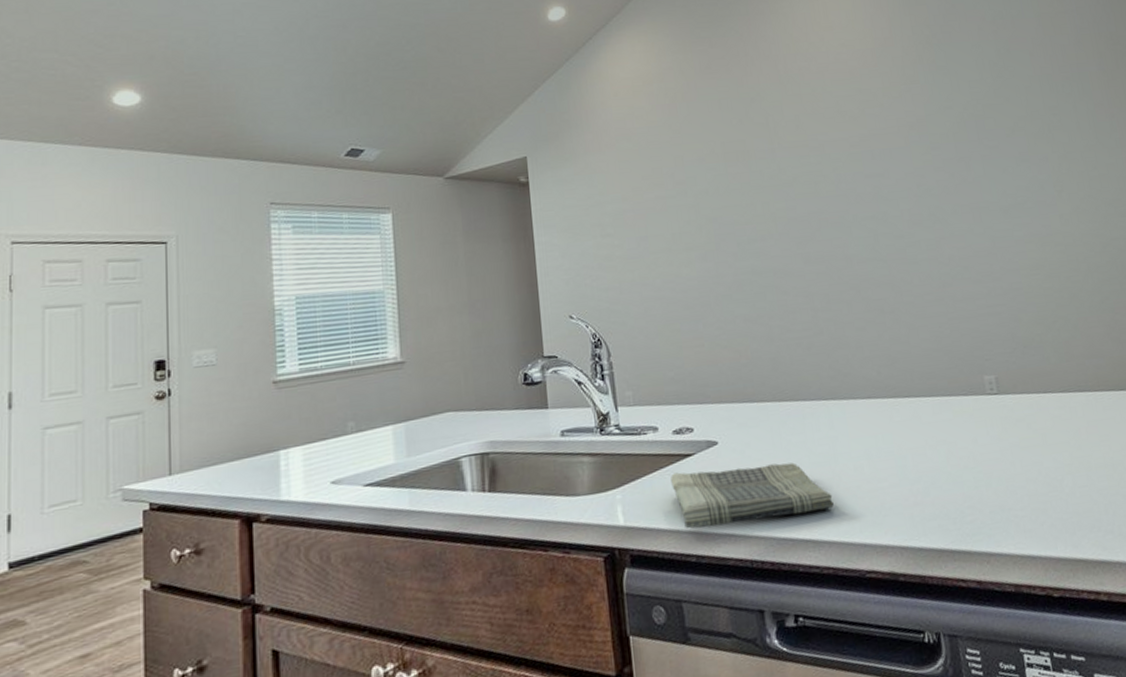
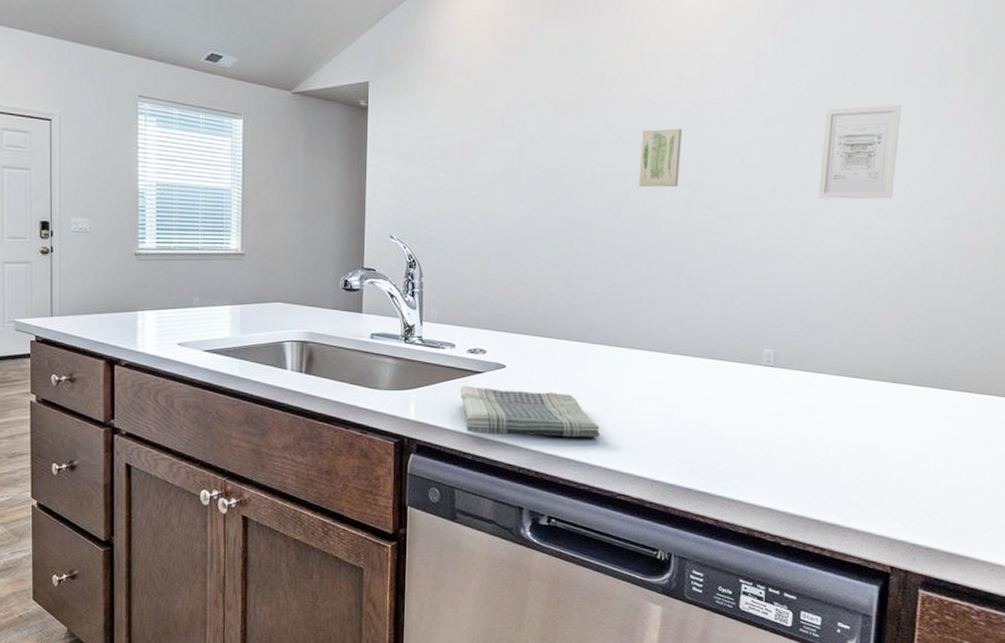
wall art: none [815,163,862,226] -> present [638,128,682,187]
wall art: none [986,113,1068,213] -> present [818,104,902,199]

